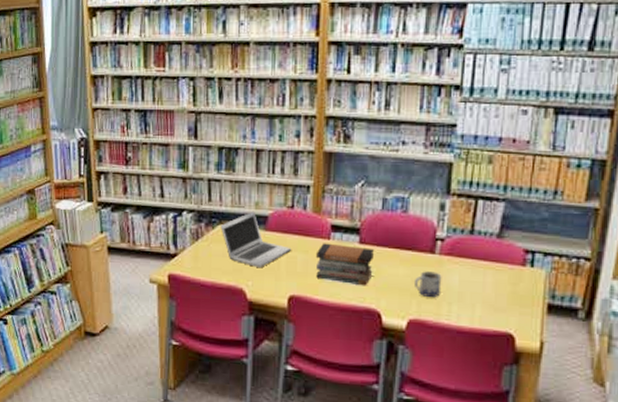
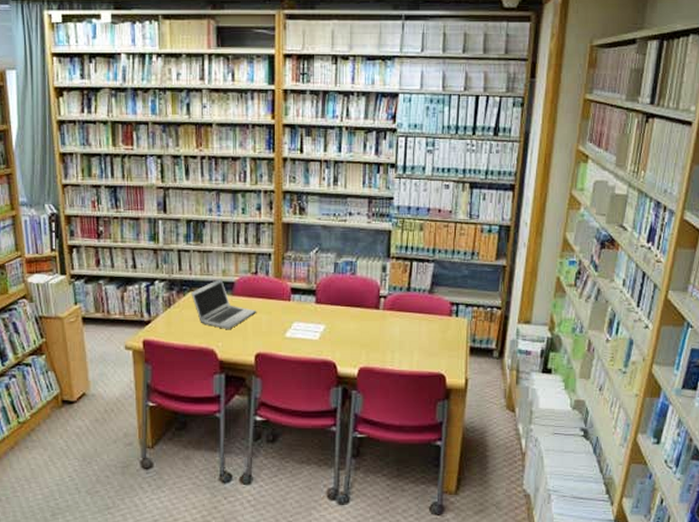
book stack: present [315,243,375,286] -> none [278,304,329,341]
mug: present [413,271,442,298] -> none [362,325,386,348]

